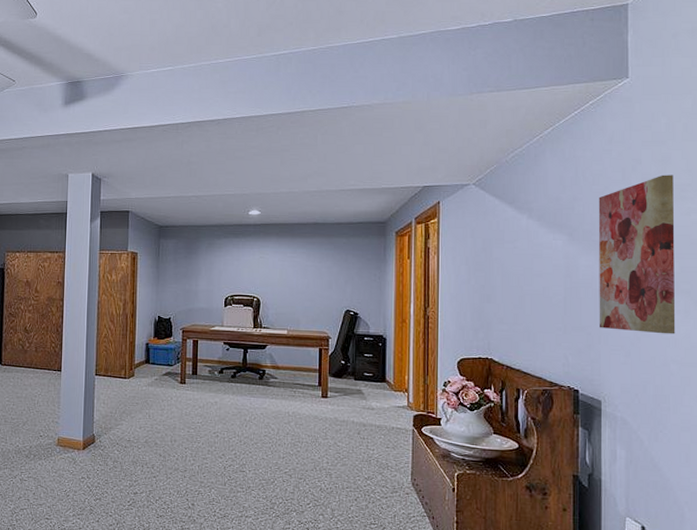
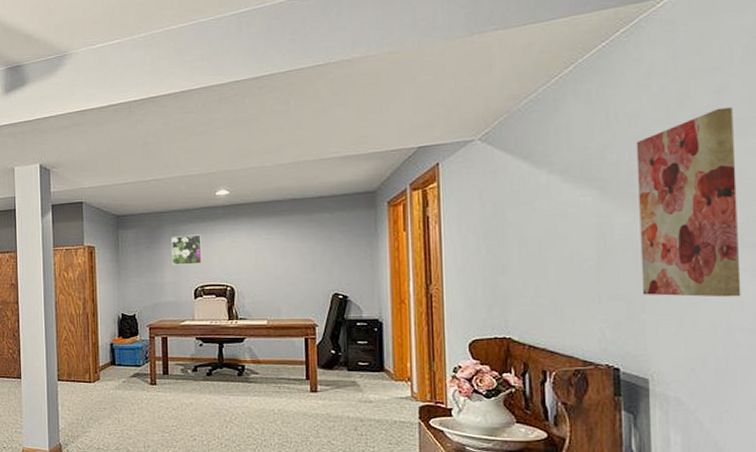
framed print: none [206,248,234,276] -> present [171,234,202,265]

